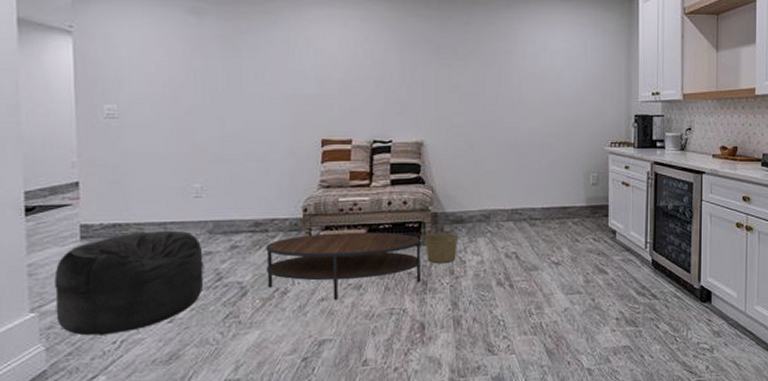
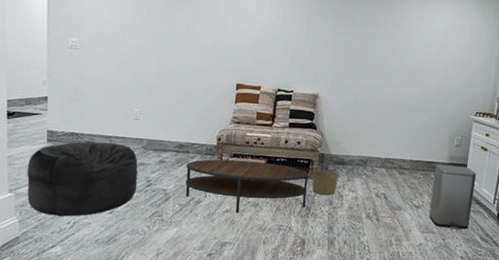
pedal bin: none [572,207,620,286] -> present [429,164,476,230]

